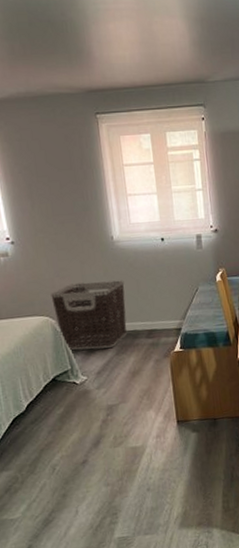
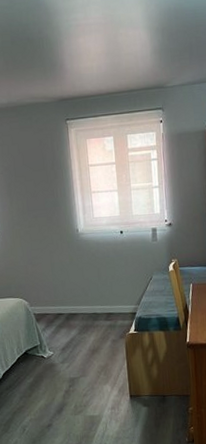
clothes hamper: present [51,280,127,351] -> none [24,268,88,329]

